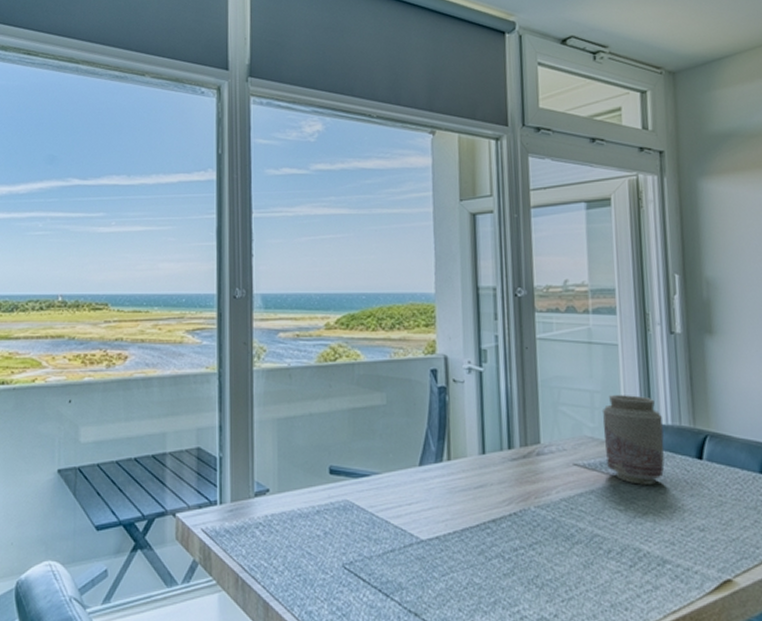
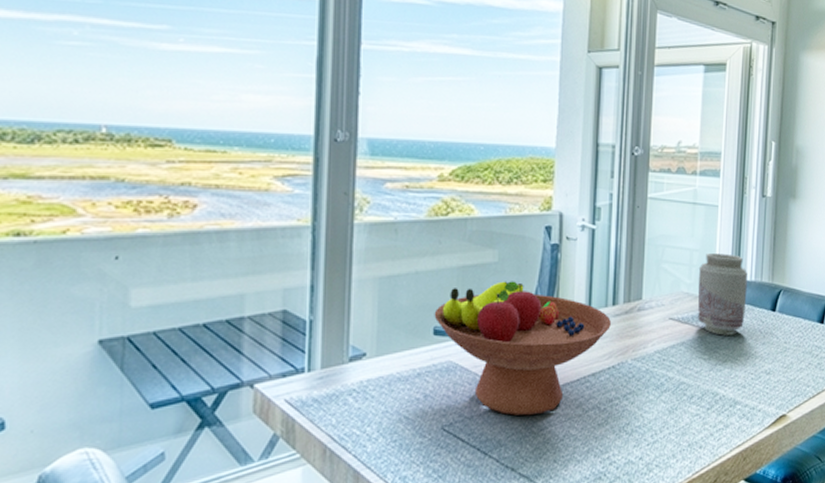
fruit bowl: none [329,423,508,560] -> present [434,281,611,416]

